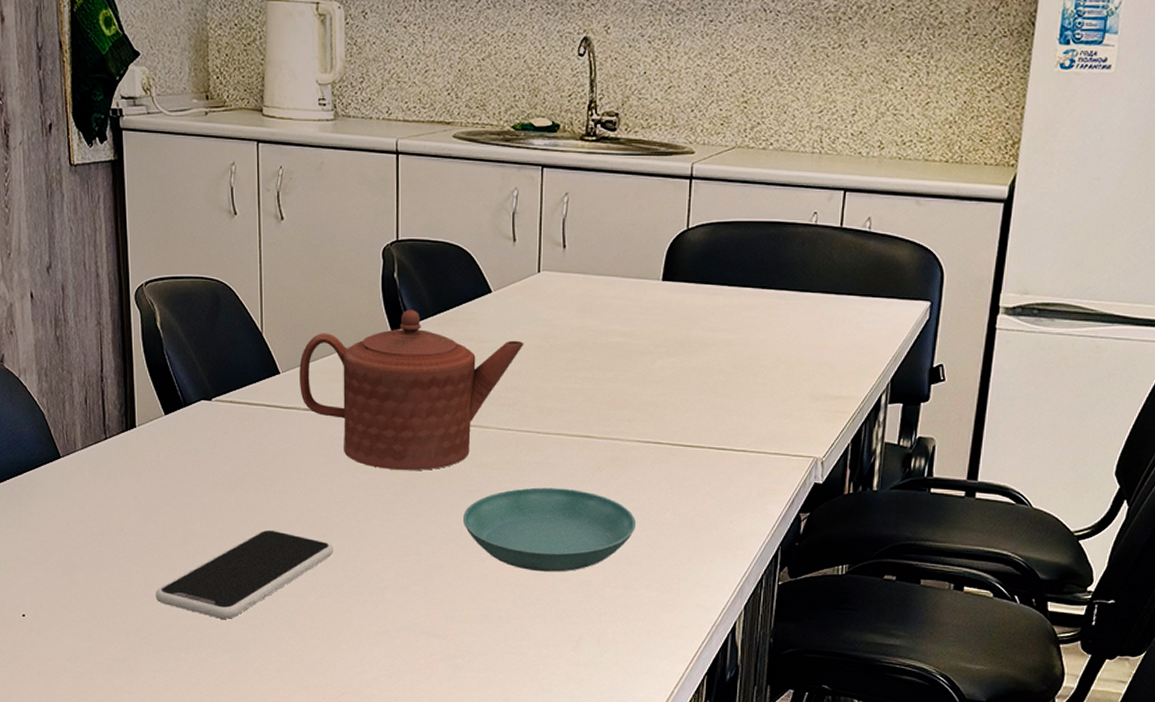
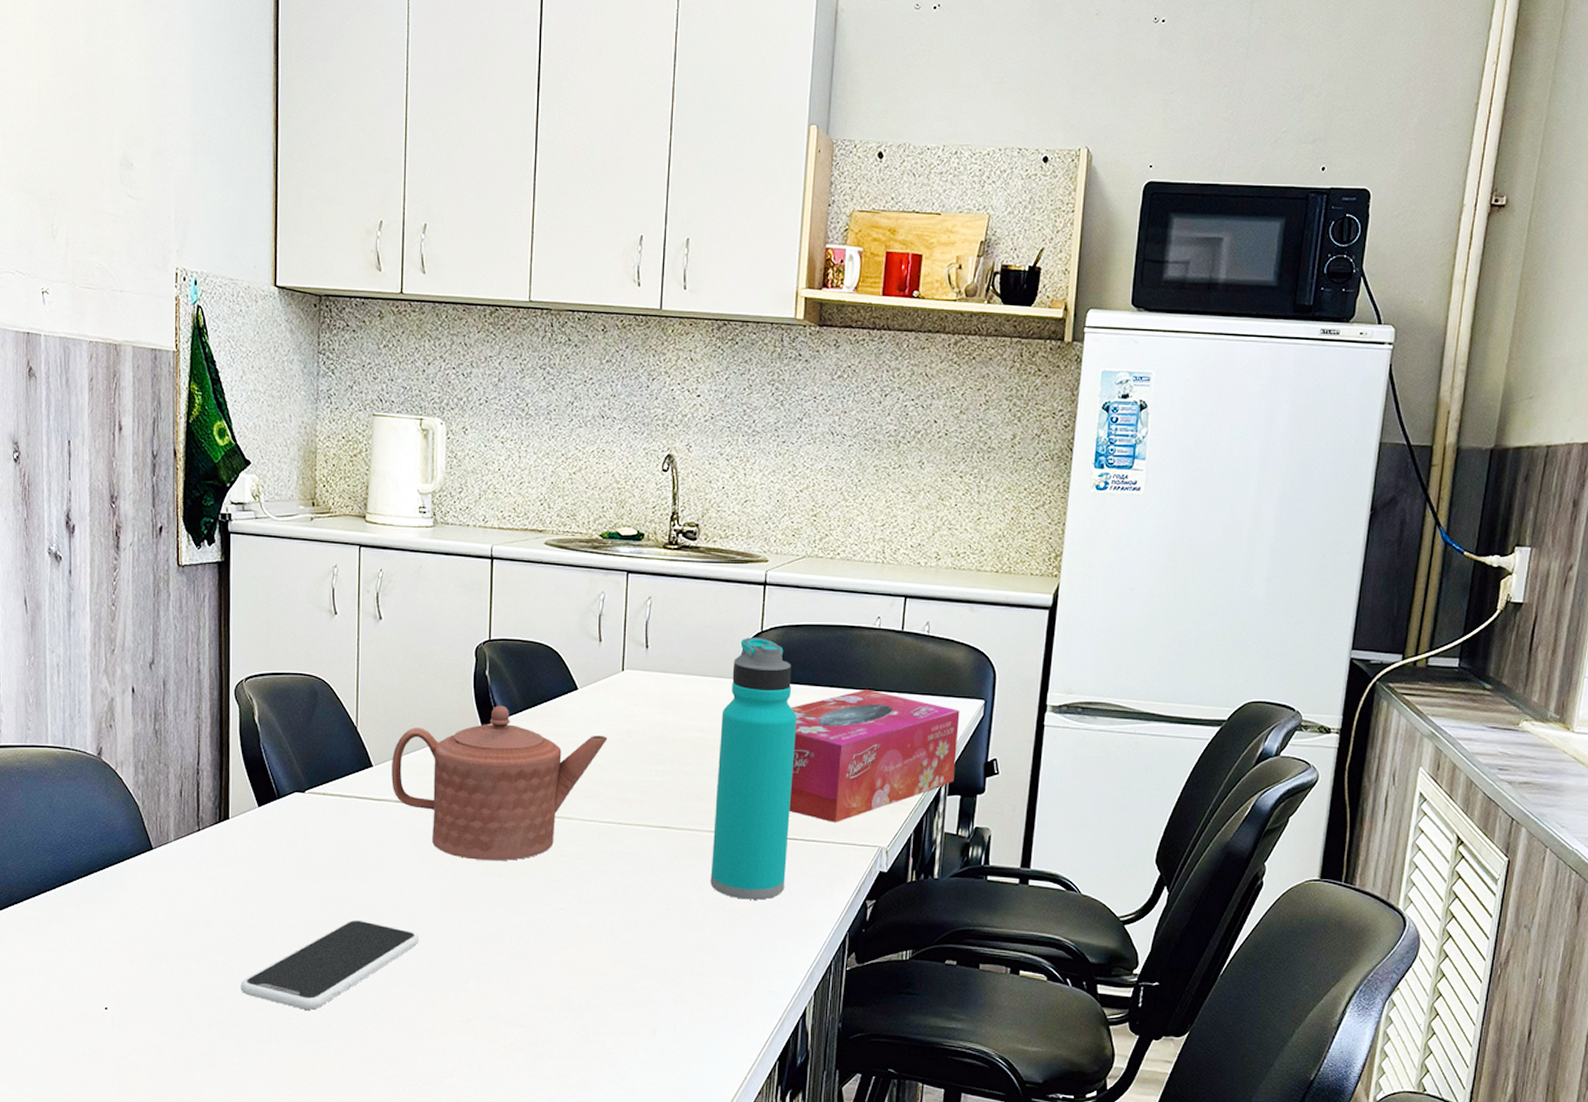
saucer: present [462,487,637,572] -> none [545,877,712,960]
water bottle: none [634,236,726,512] -> present [710,637,797,900]
tissue box: none [717,291,903,433] -> present [789,690,960,823]

